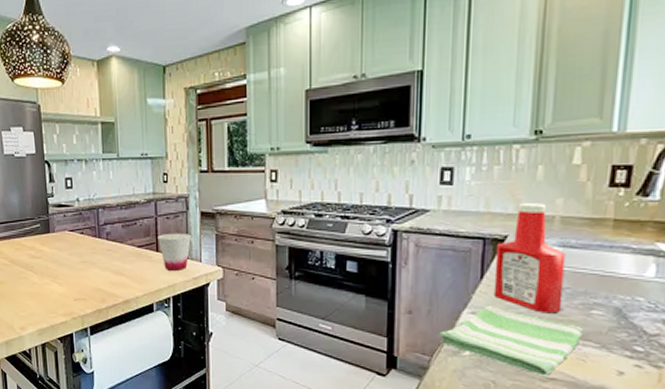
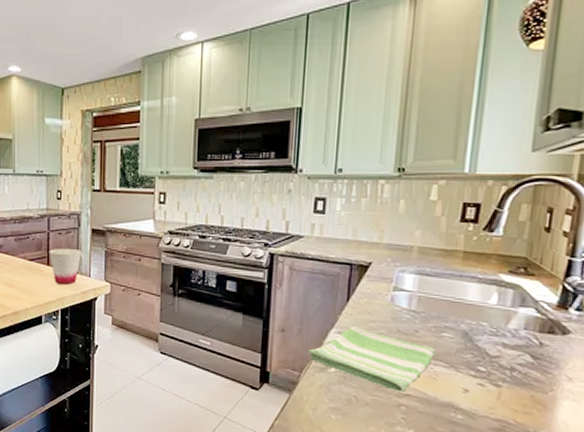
ketchup bottle: present [493,203,566,314] -> none [358,234,422,335]

